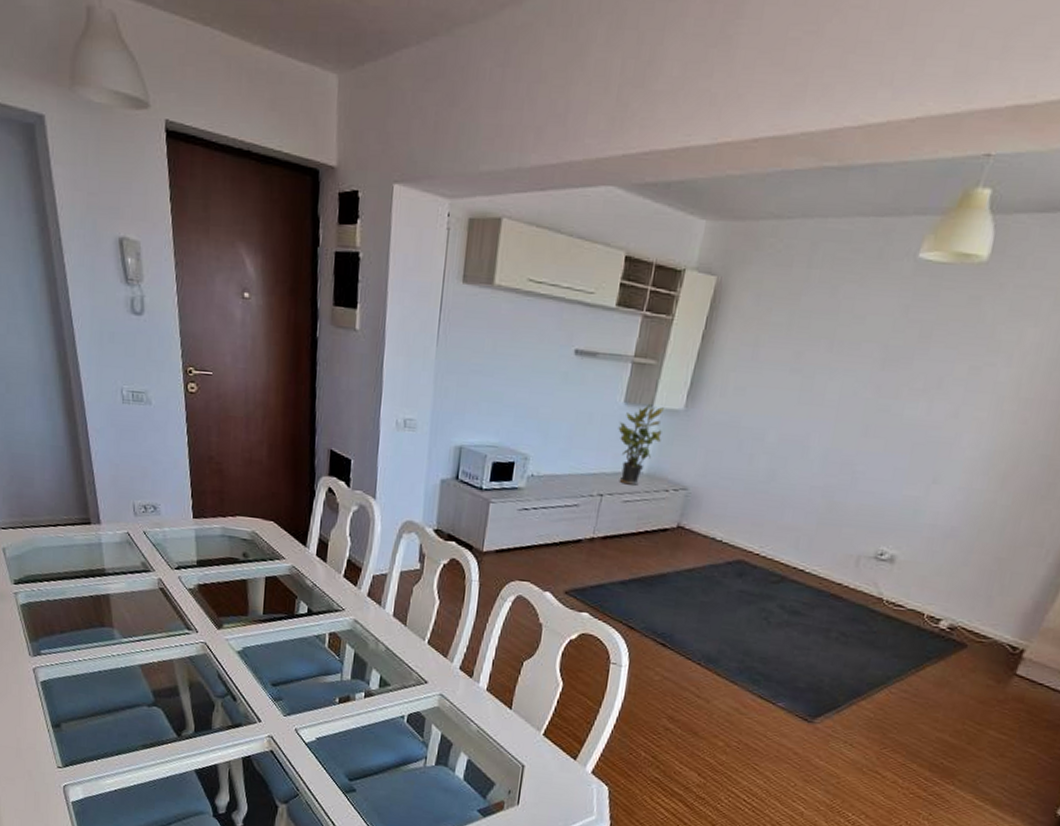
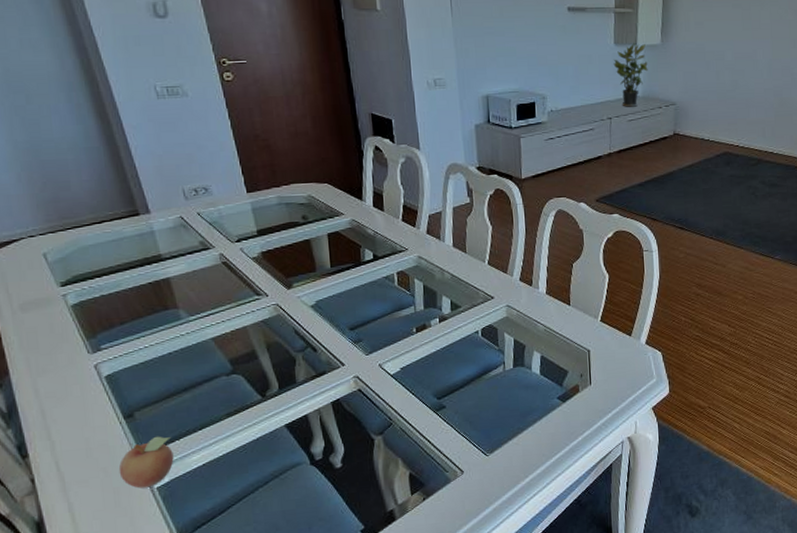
fruit: none [41,751,91,800] -> present [118,436,174,489]

